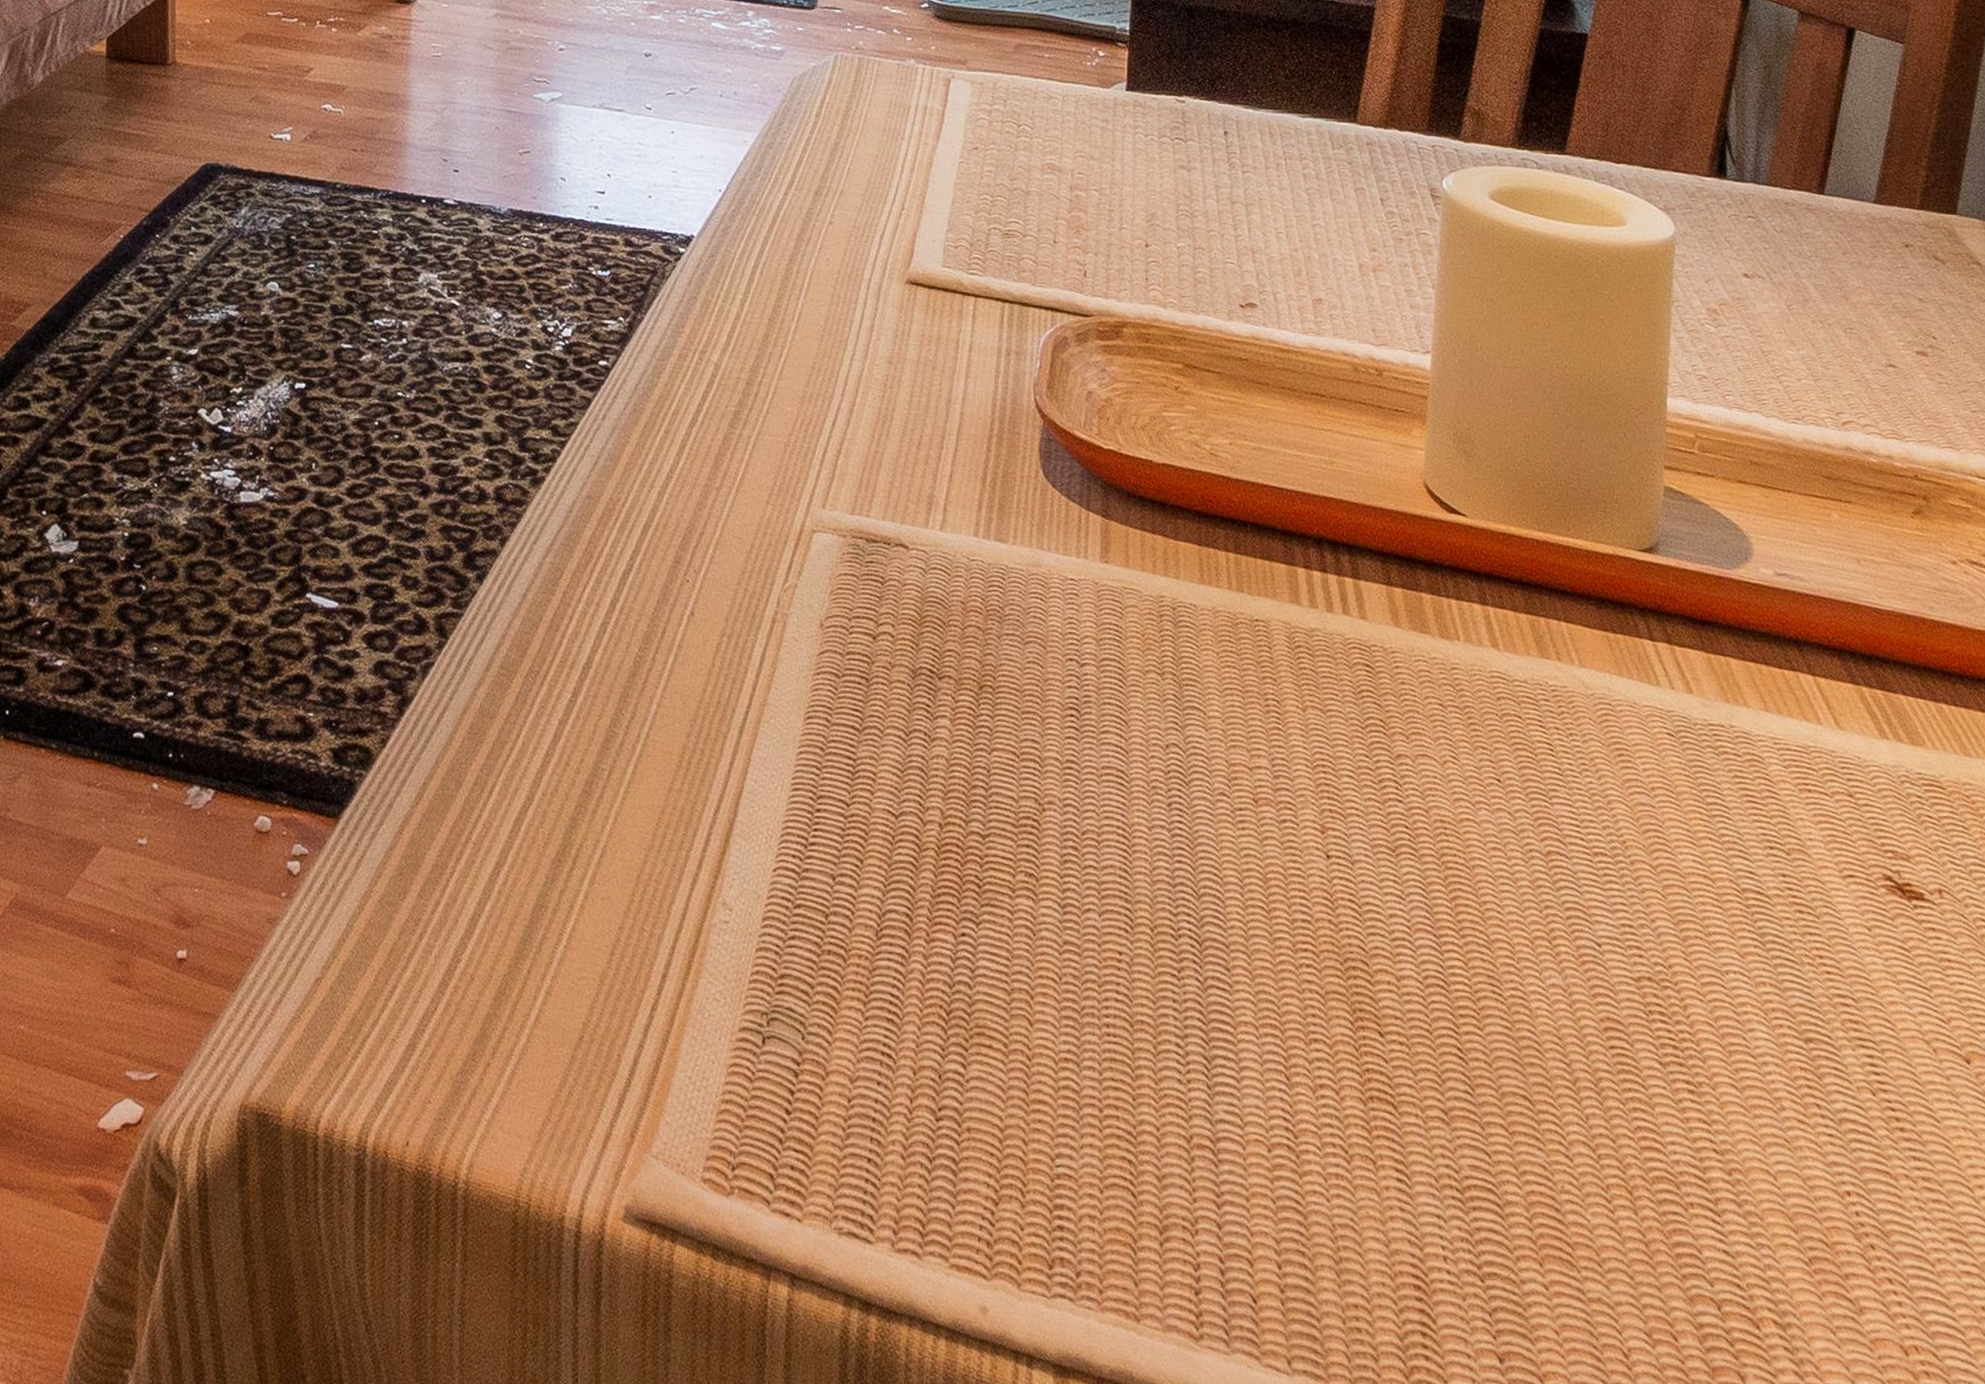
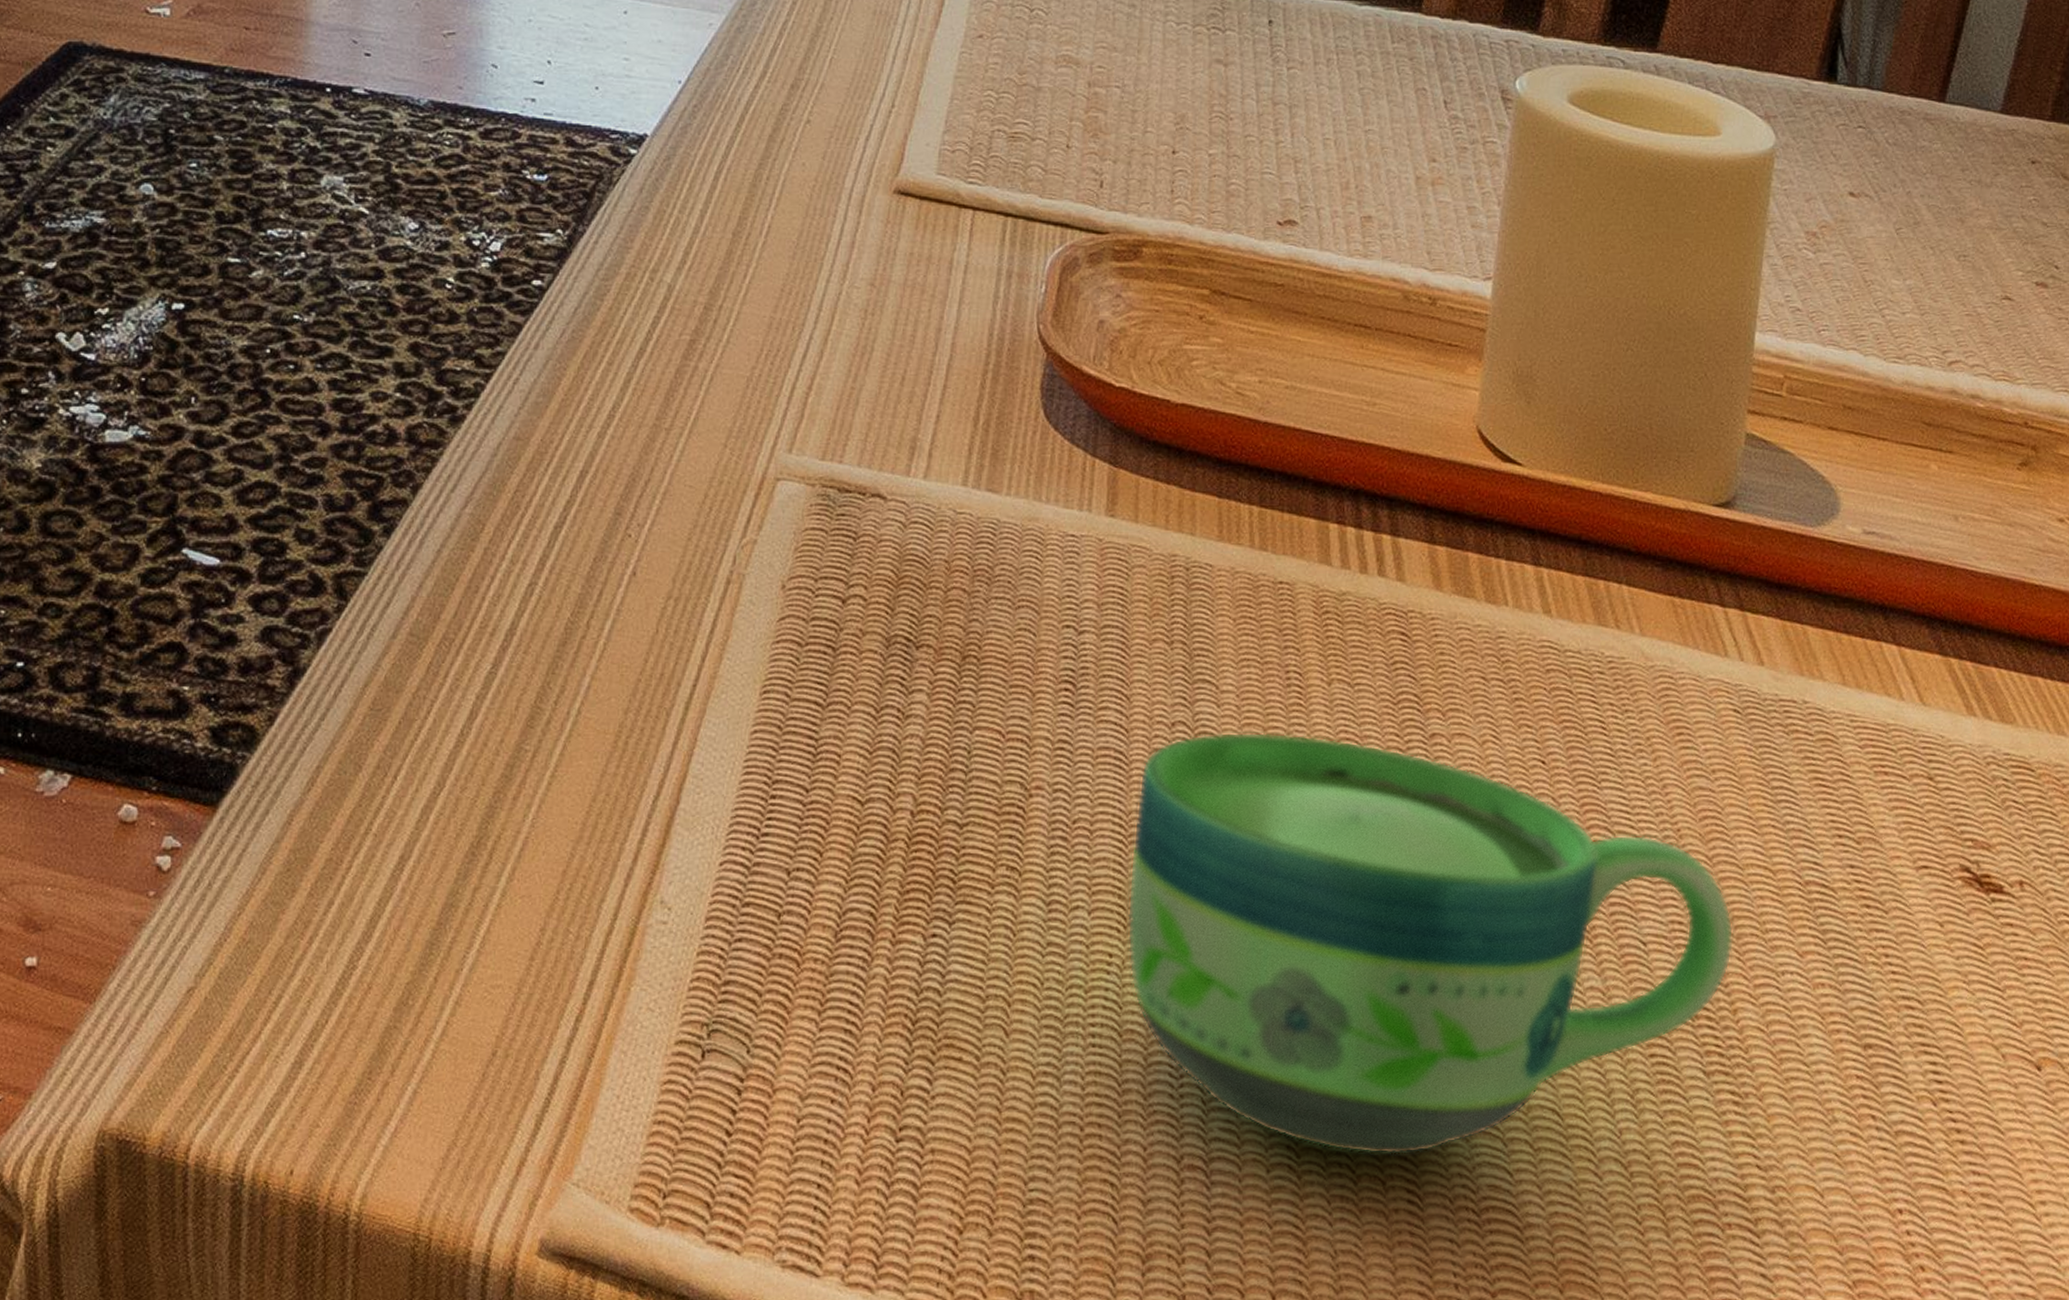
cup: none [1133,753,1680,1137] -> present [1127,732,1734,1156]

